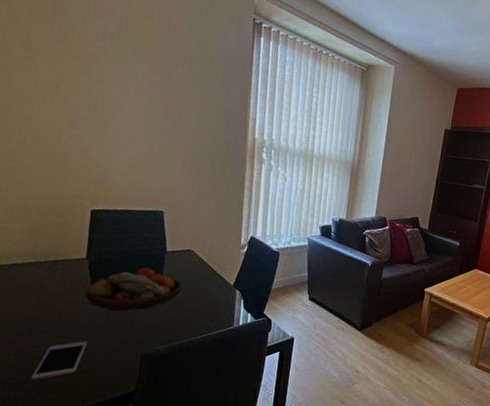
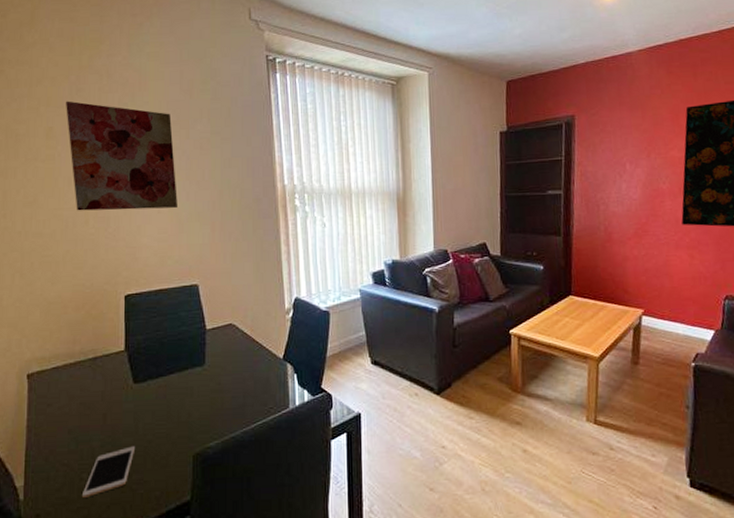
wall art: none [47,17,155,140] -> present [66,101,177,211]
fruit bowl: present [85,267,183,311] -> none [127,352,228,407]

